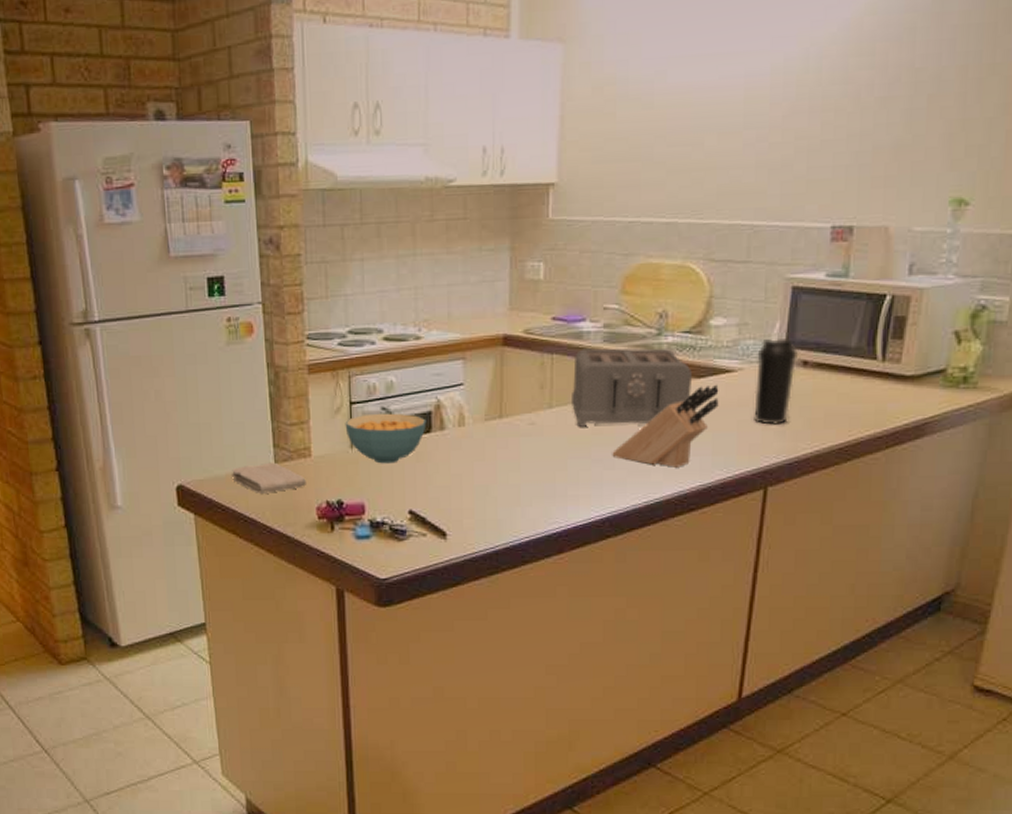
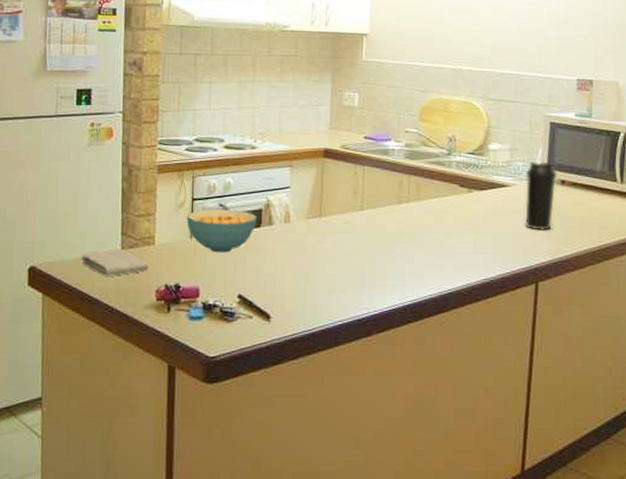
toaster: present [572,348,692,427] -> none [379,163,475,227]
knife block: present [612,384,719,468] -> none [412,196,497,263]

